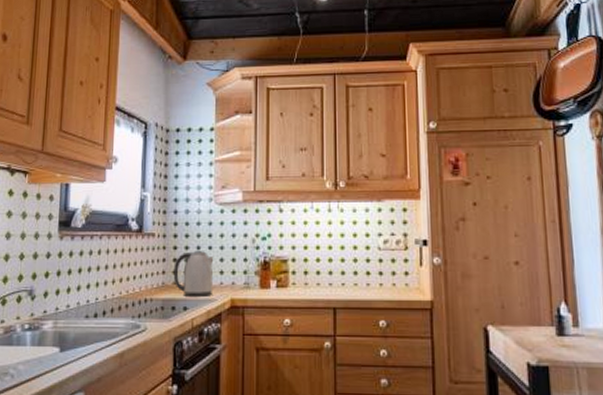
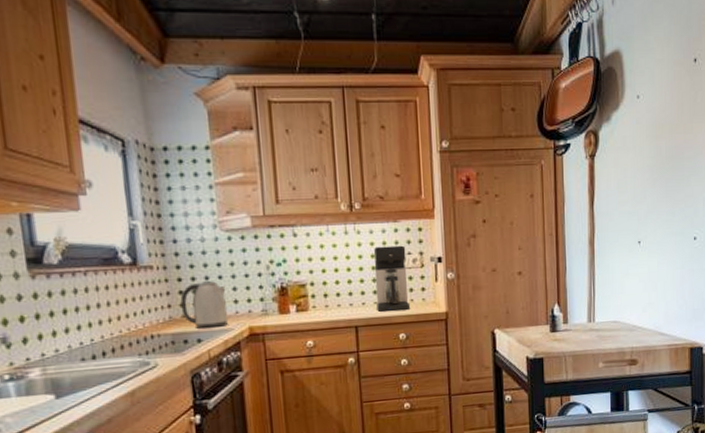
coffee maker: none [356,225,392,296] -> present [374,245,411,313]

